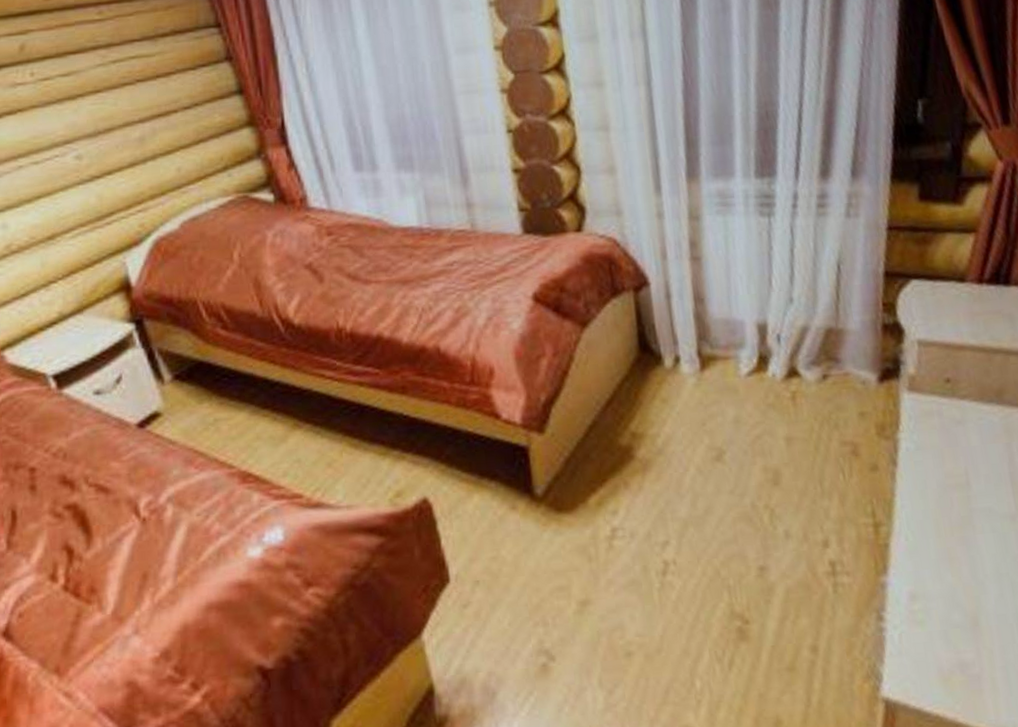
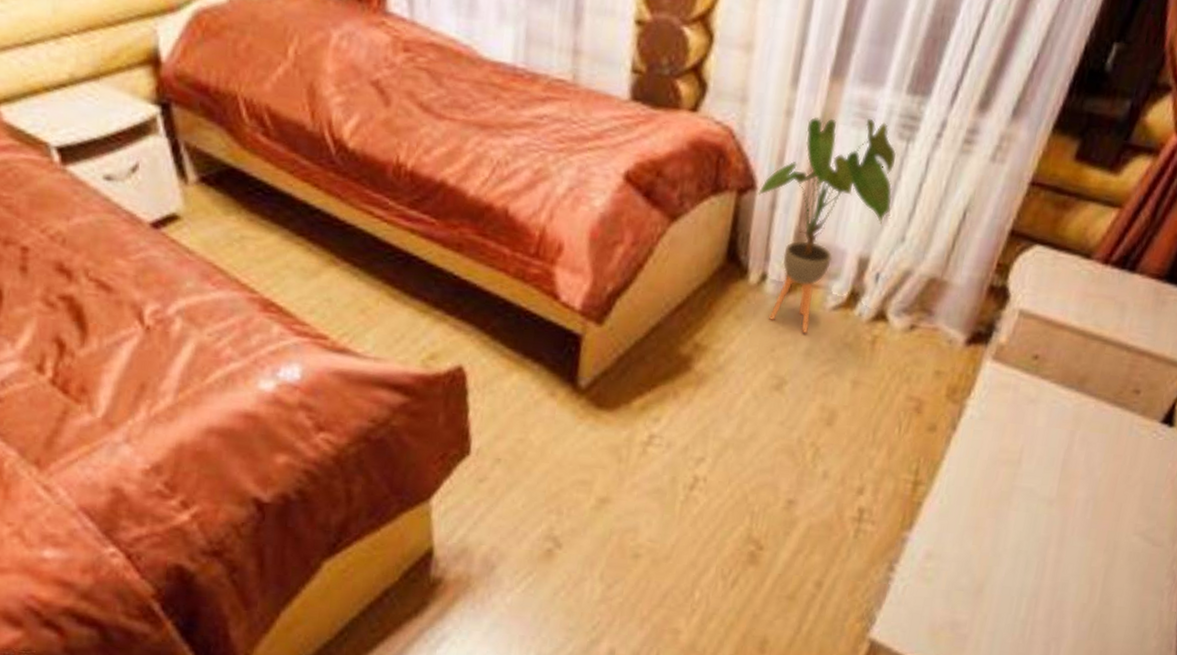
house plant: none [651,205,775,403] -> present [756,117,896,333]

